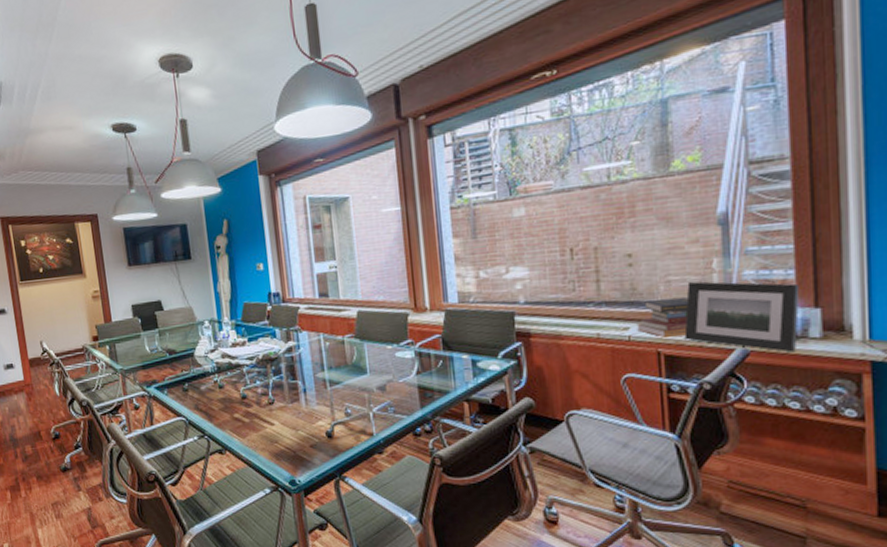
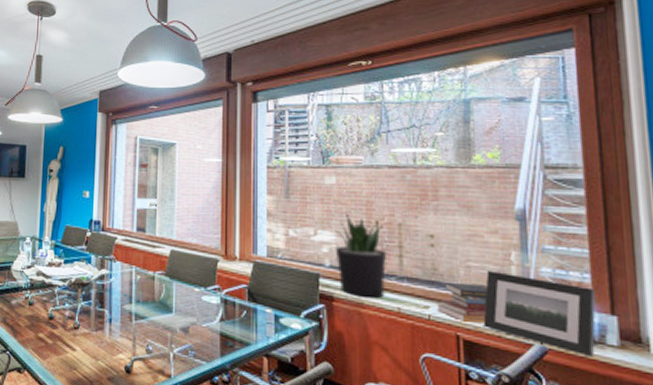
planter: none [527,245,584,330] -> present [334,213,387,298]

